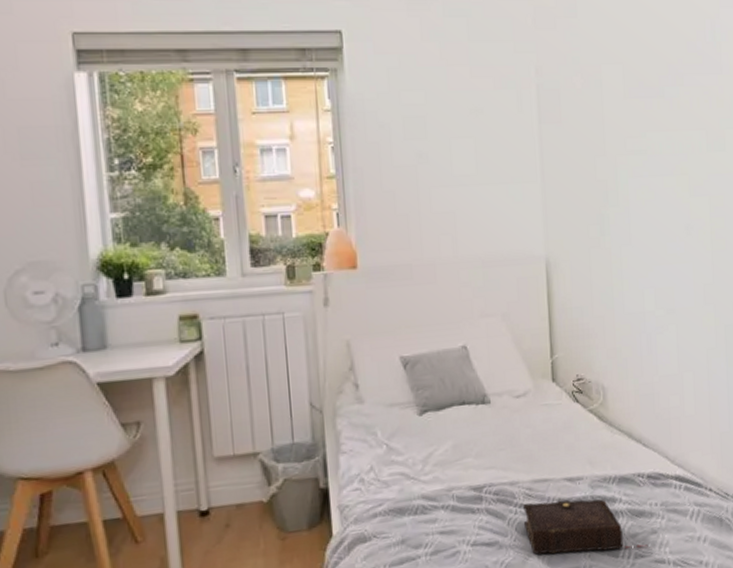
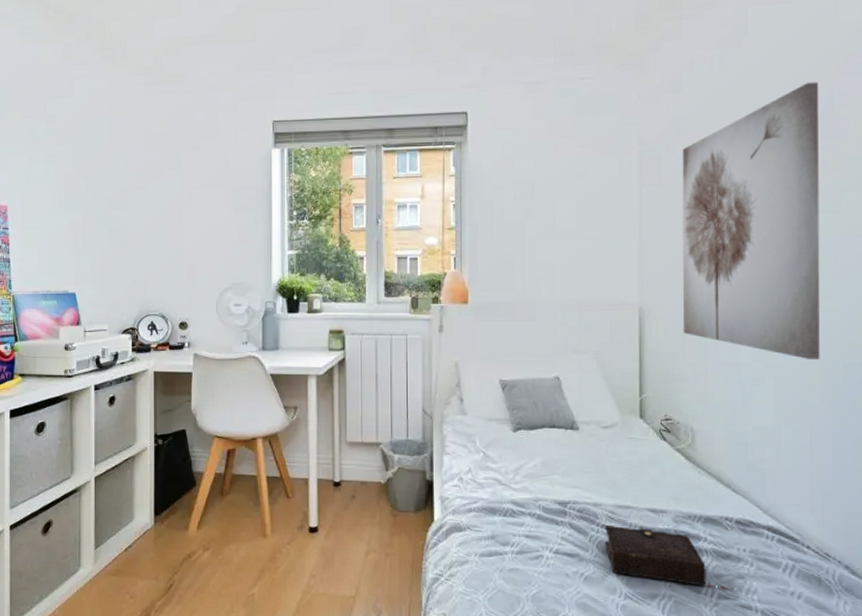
wall art: none [580,13,714,302] -> present [682,82,820,360]

